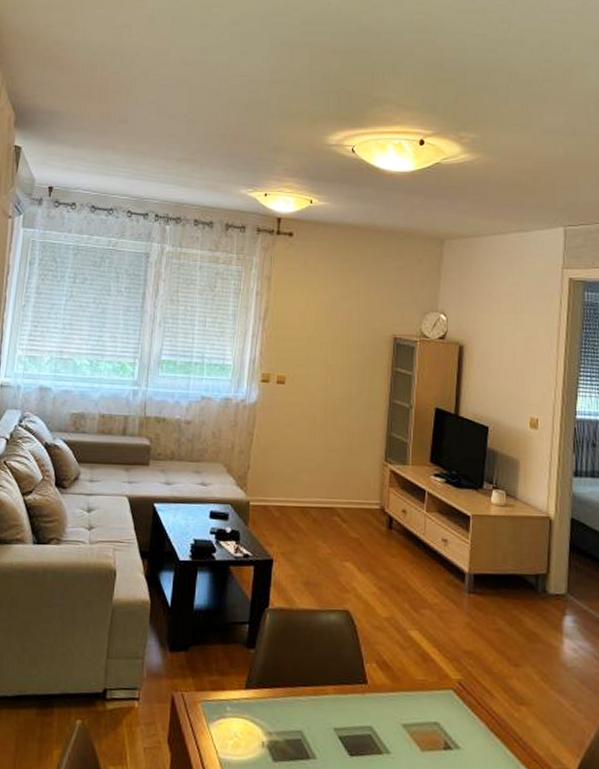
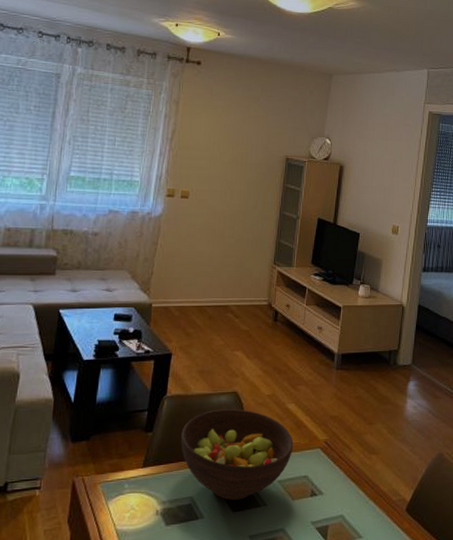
fruit bowl: none [287,629,420,743] -> present [181,408,294,501]

